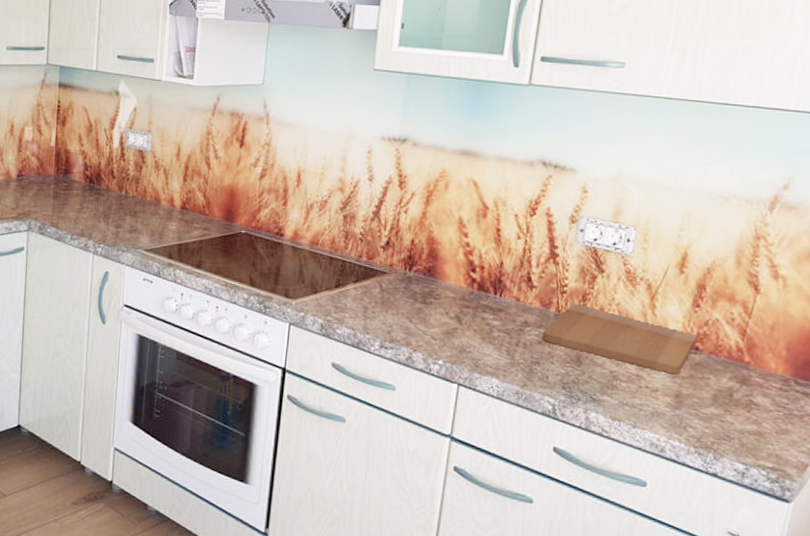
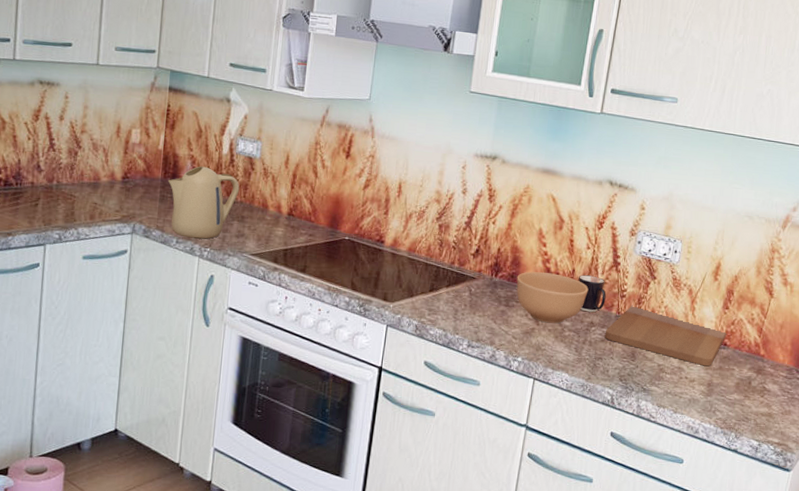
kettle: none [60,161,131,235] -> present [167,166,240,239]
bowl: none [434,265,521,323] -> present [516,271,589,324]
mug: none [507,268,543,311] -> present [578,275,606,313]

